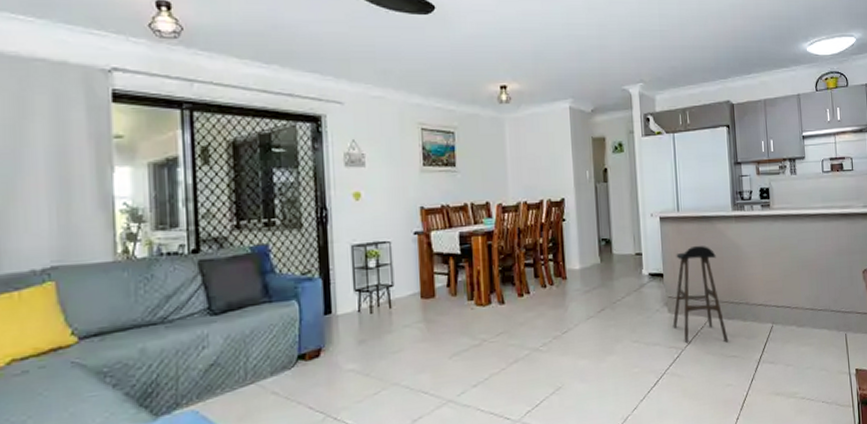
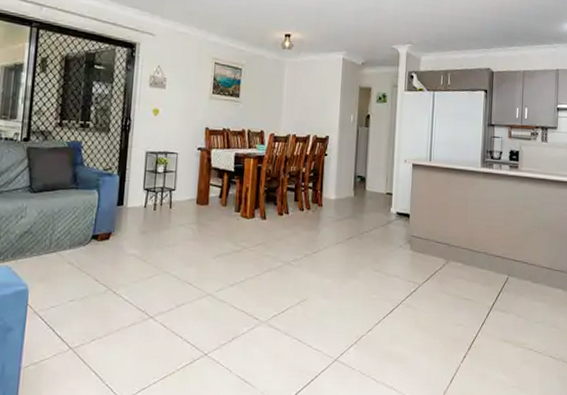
bar stool: present [673,245,729,344] -> none [413,193,464,286]

